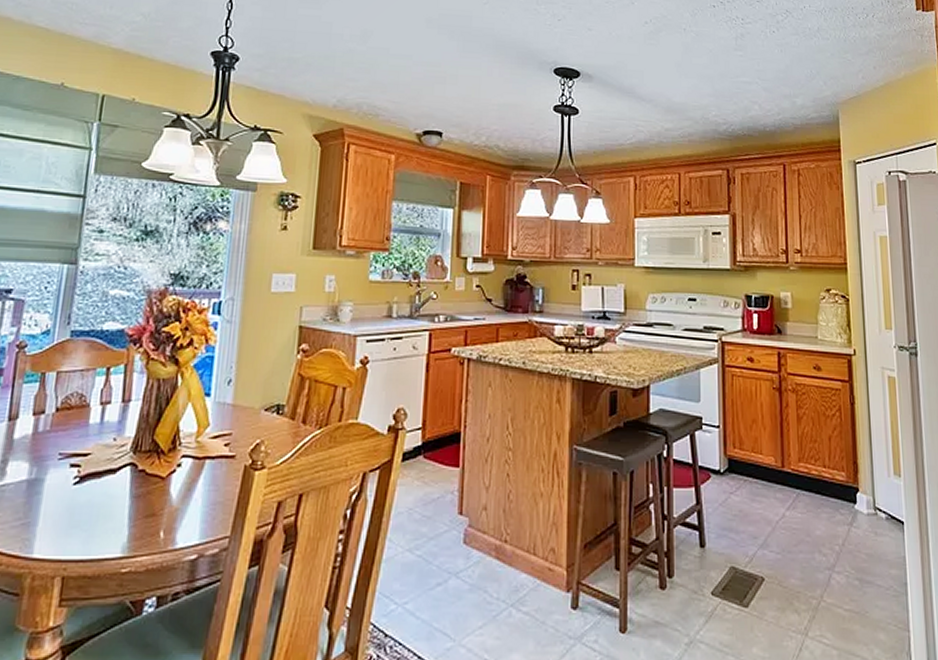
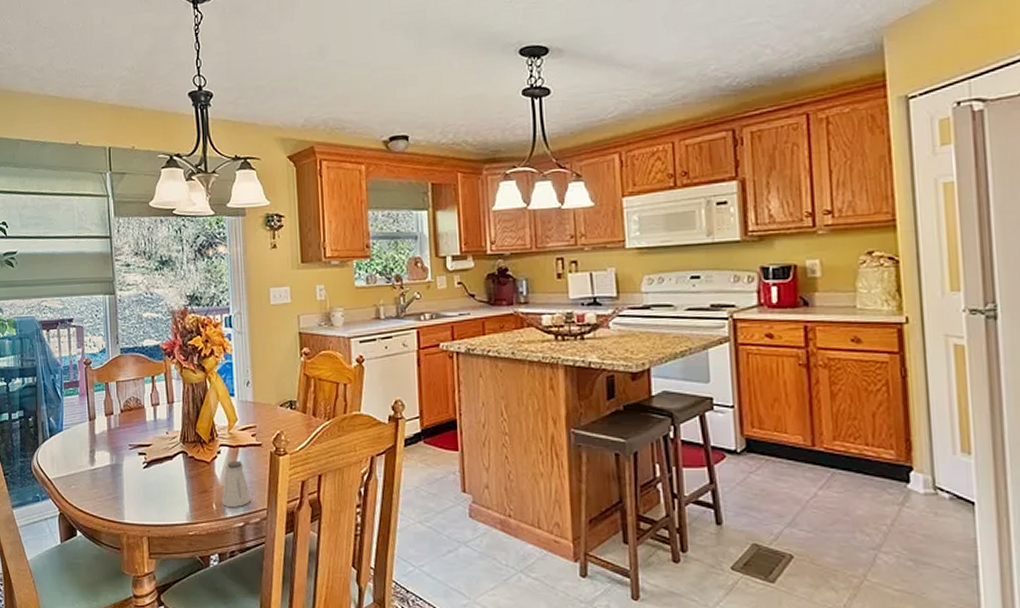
saltshaker: none [173,475,212,535] -> present [222,460,251,507]

